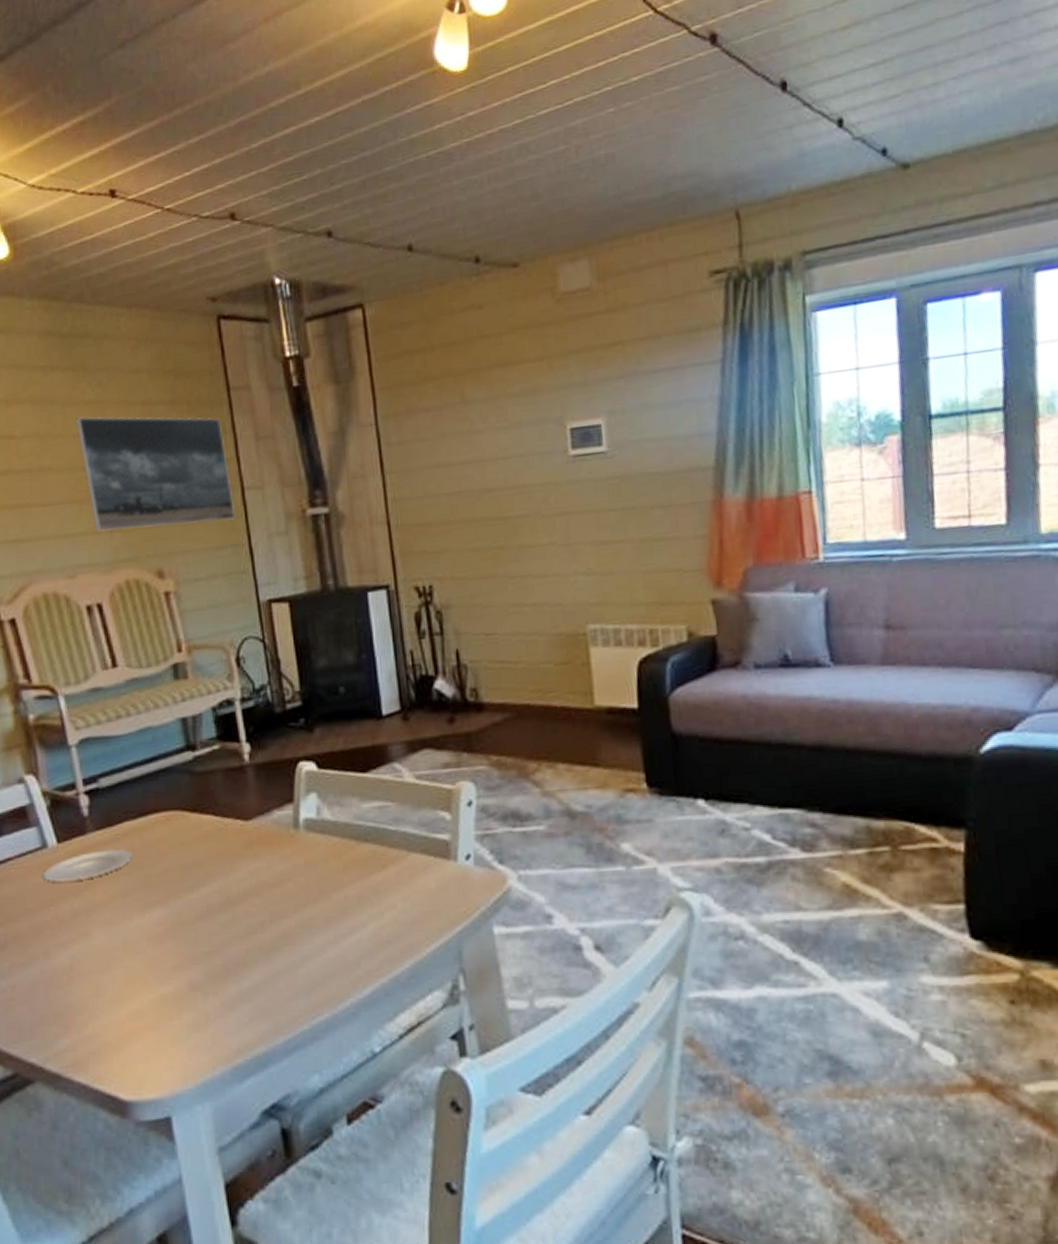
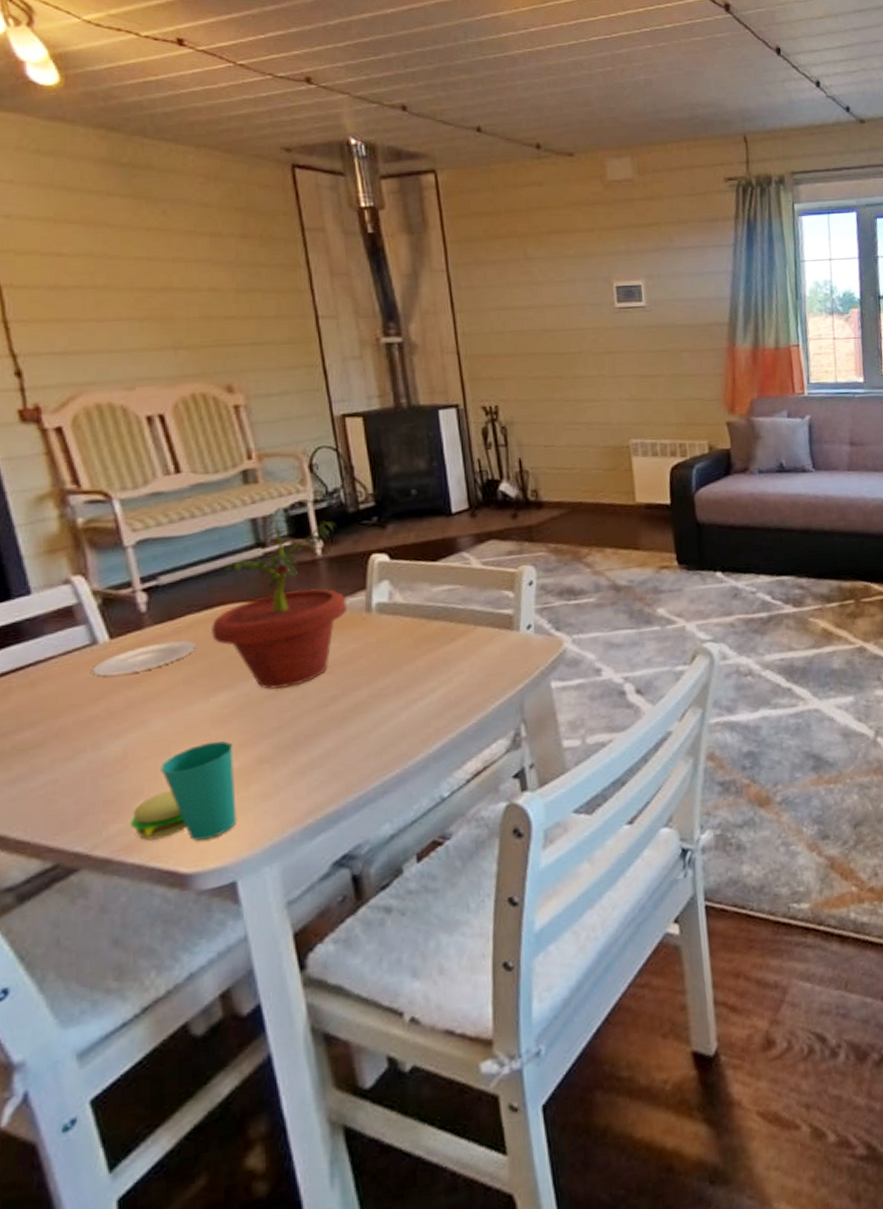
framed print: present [76,416,236,532] -> none [136,242,310,349]
cup: none [77,961,171,1067] -> present [130,741,237,841]
potted plant: none [146,706,274,910] -> present [211,507,347,690]

